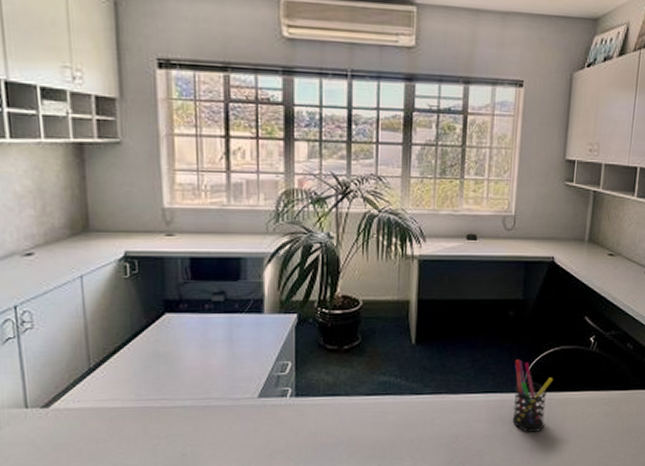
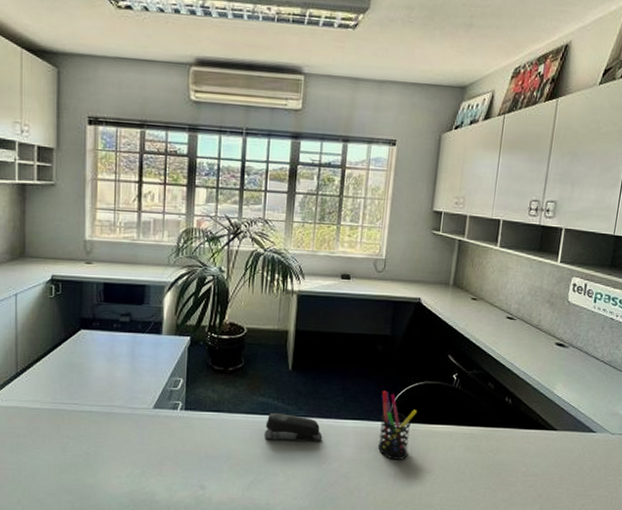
stapler: none [388,392,452,422] -> present [265,413,323,441]

